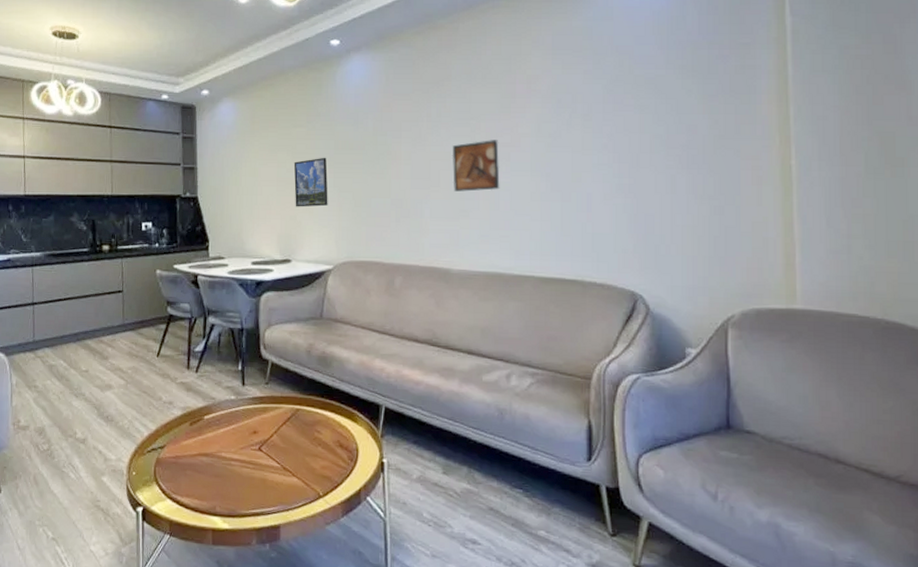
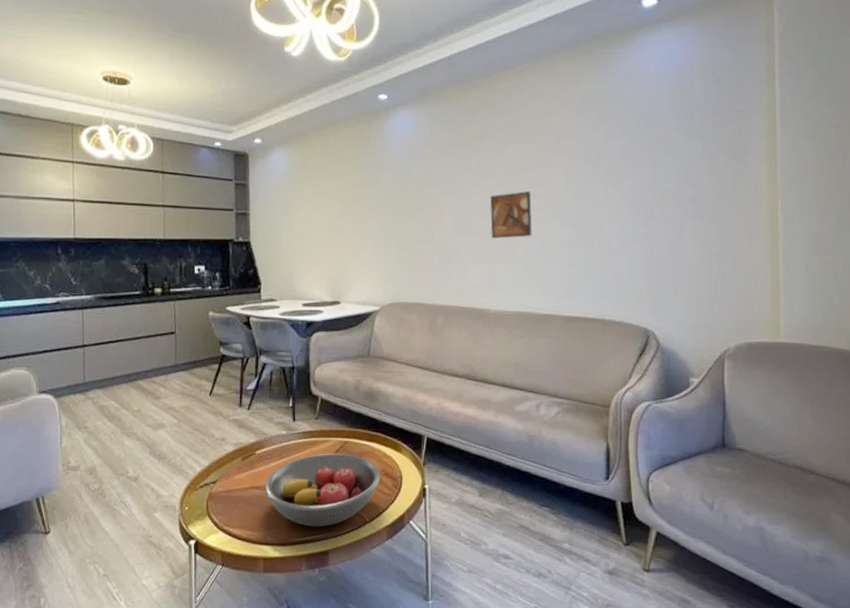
fruit bowl: none [213,420,335,500] -> present [264,453,380,527]
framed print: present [293,157,328,207] -> none [343,205,376,252]

